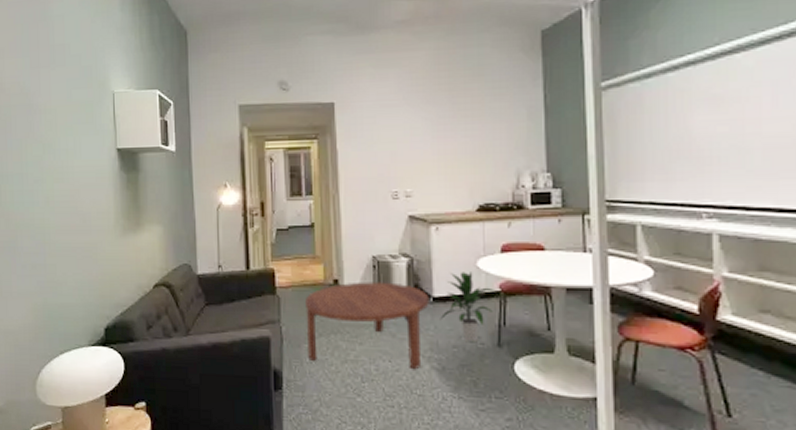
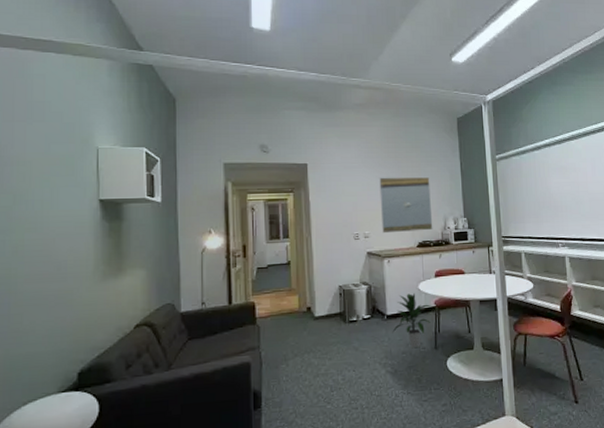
coffee table: present [305,282,429,370] -> none [283,306,384,379]
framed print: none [426,116,500,192] -> present [379,177,433,234]

